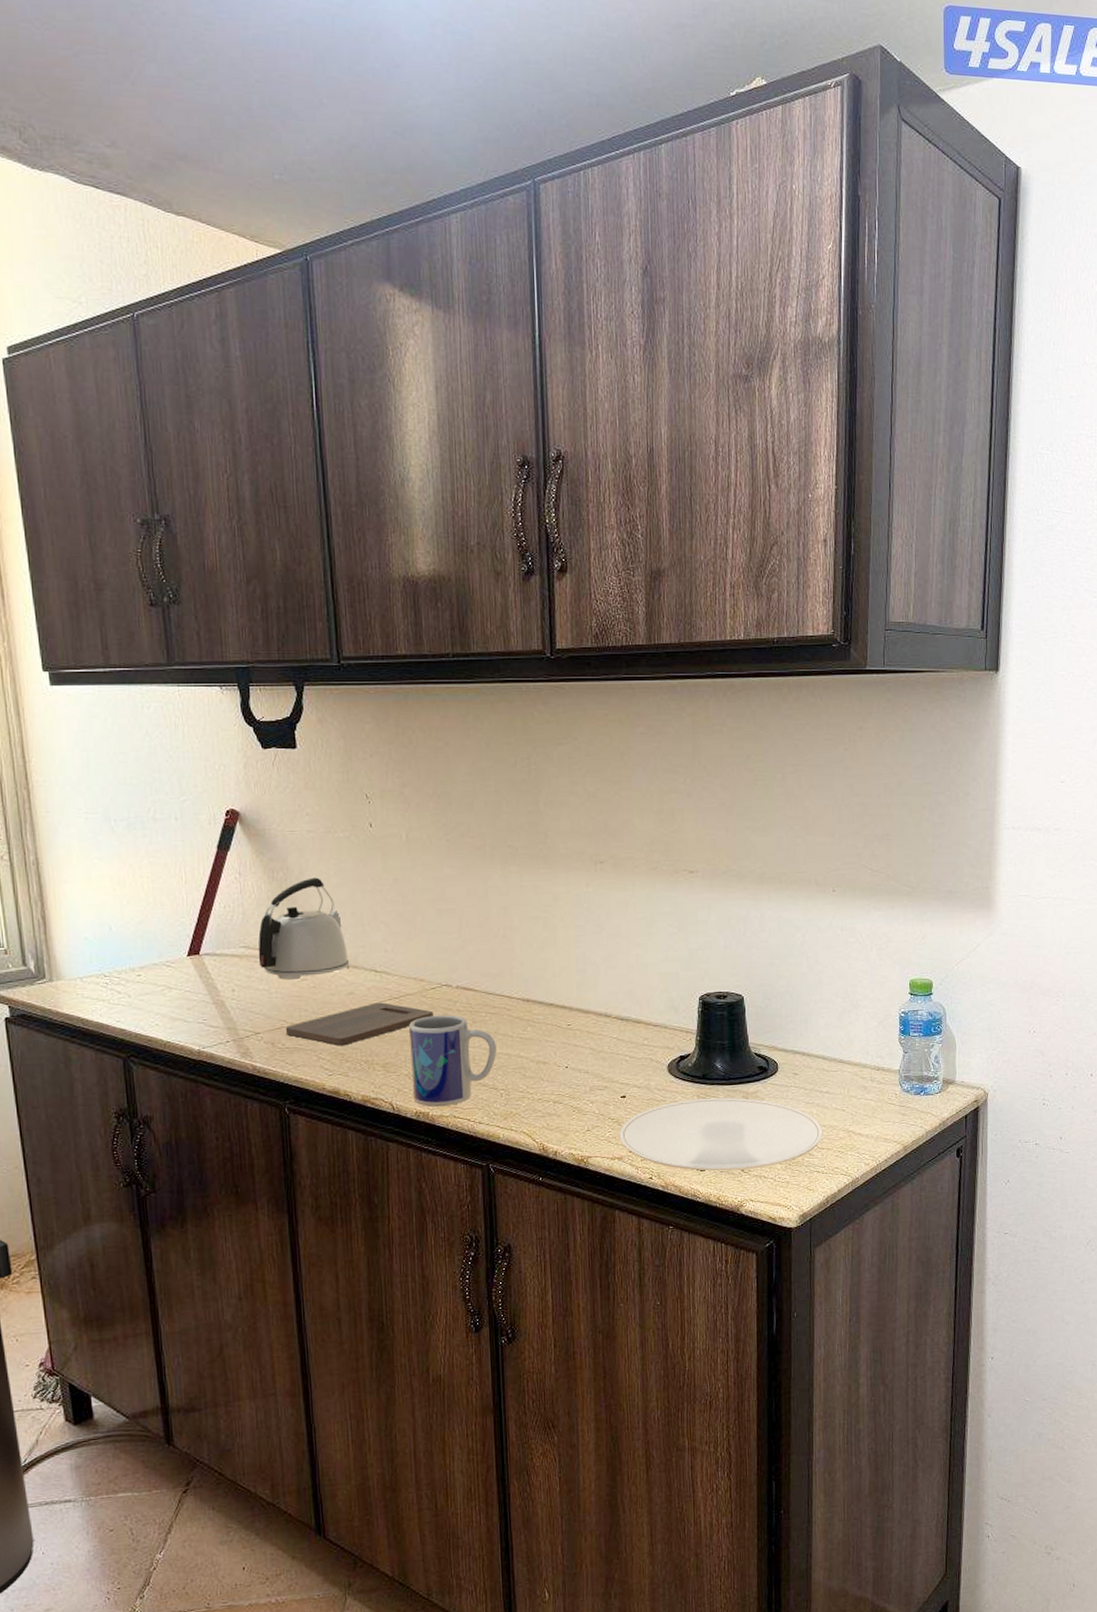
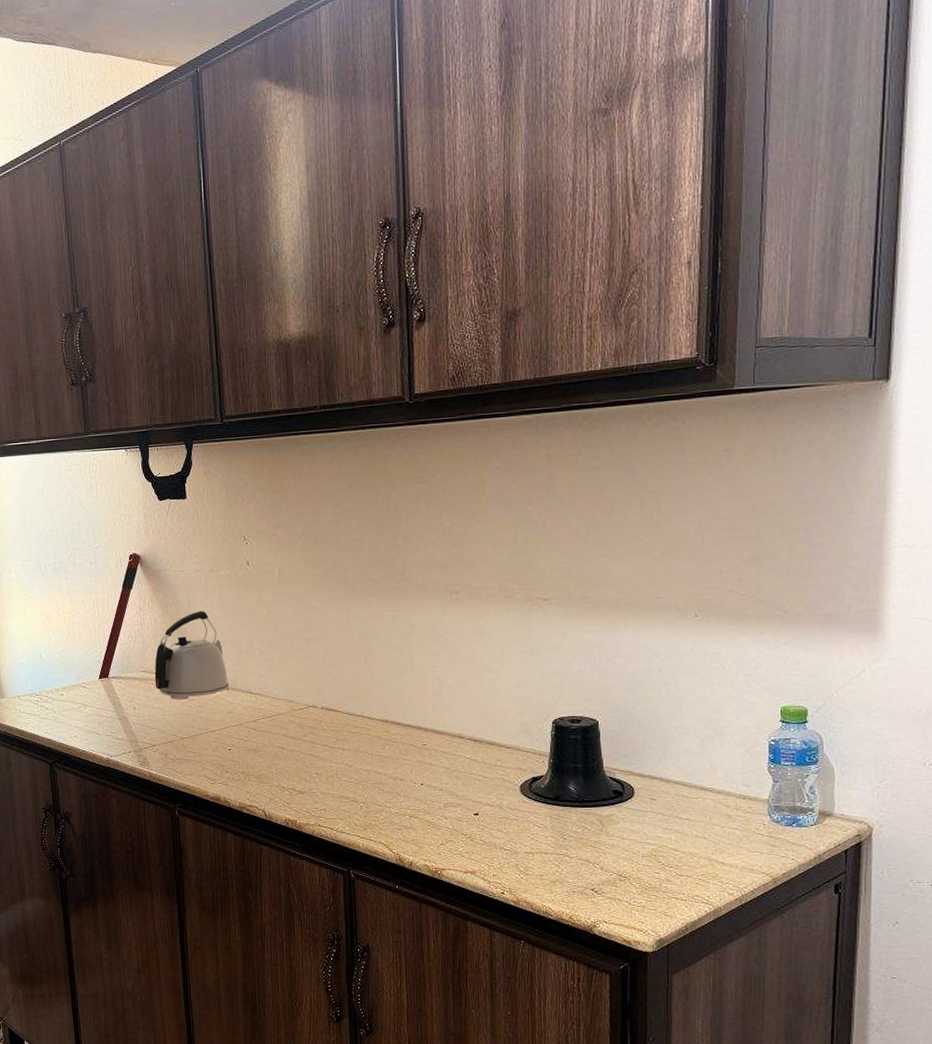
cutting board: present [285,1002,433,1046] -> none [176,720,301,759]
mug: present [408,1014,497,1108] -> none [279,733,357,816]
plate: present [619,1097,823,1172] -> none [472,819,683,891]

